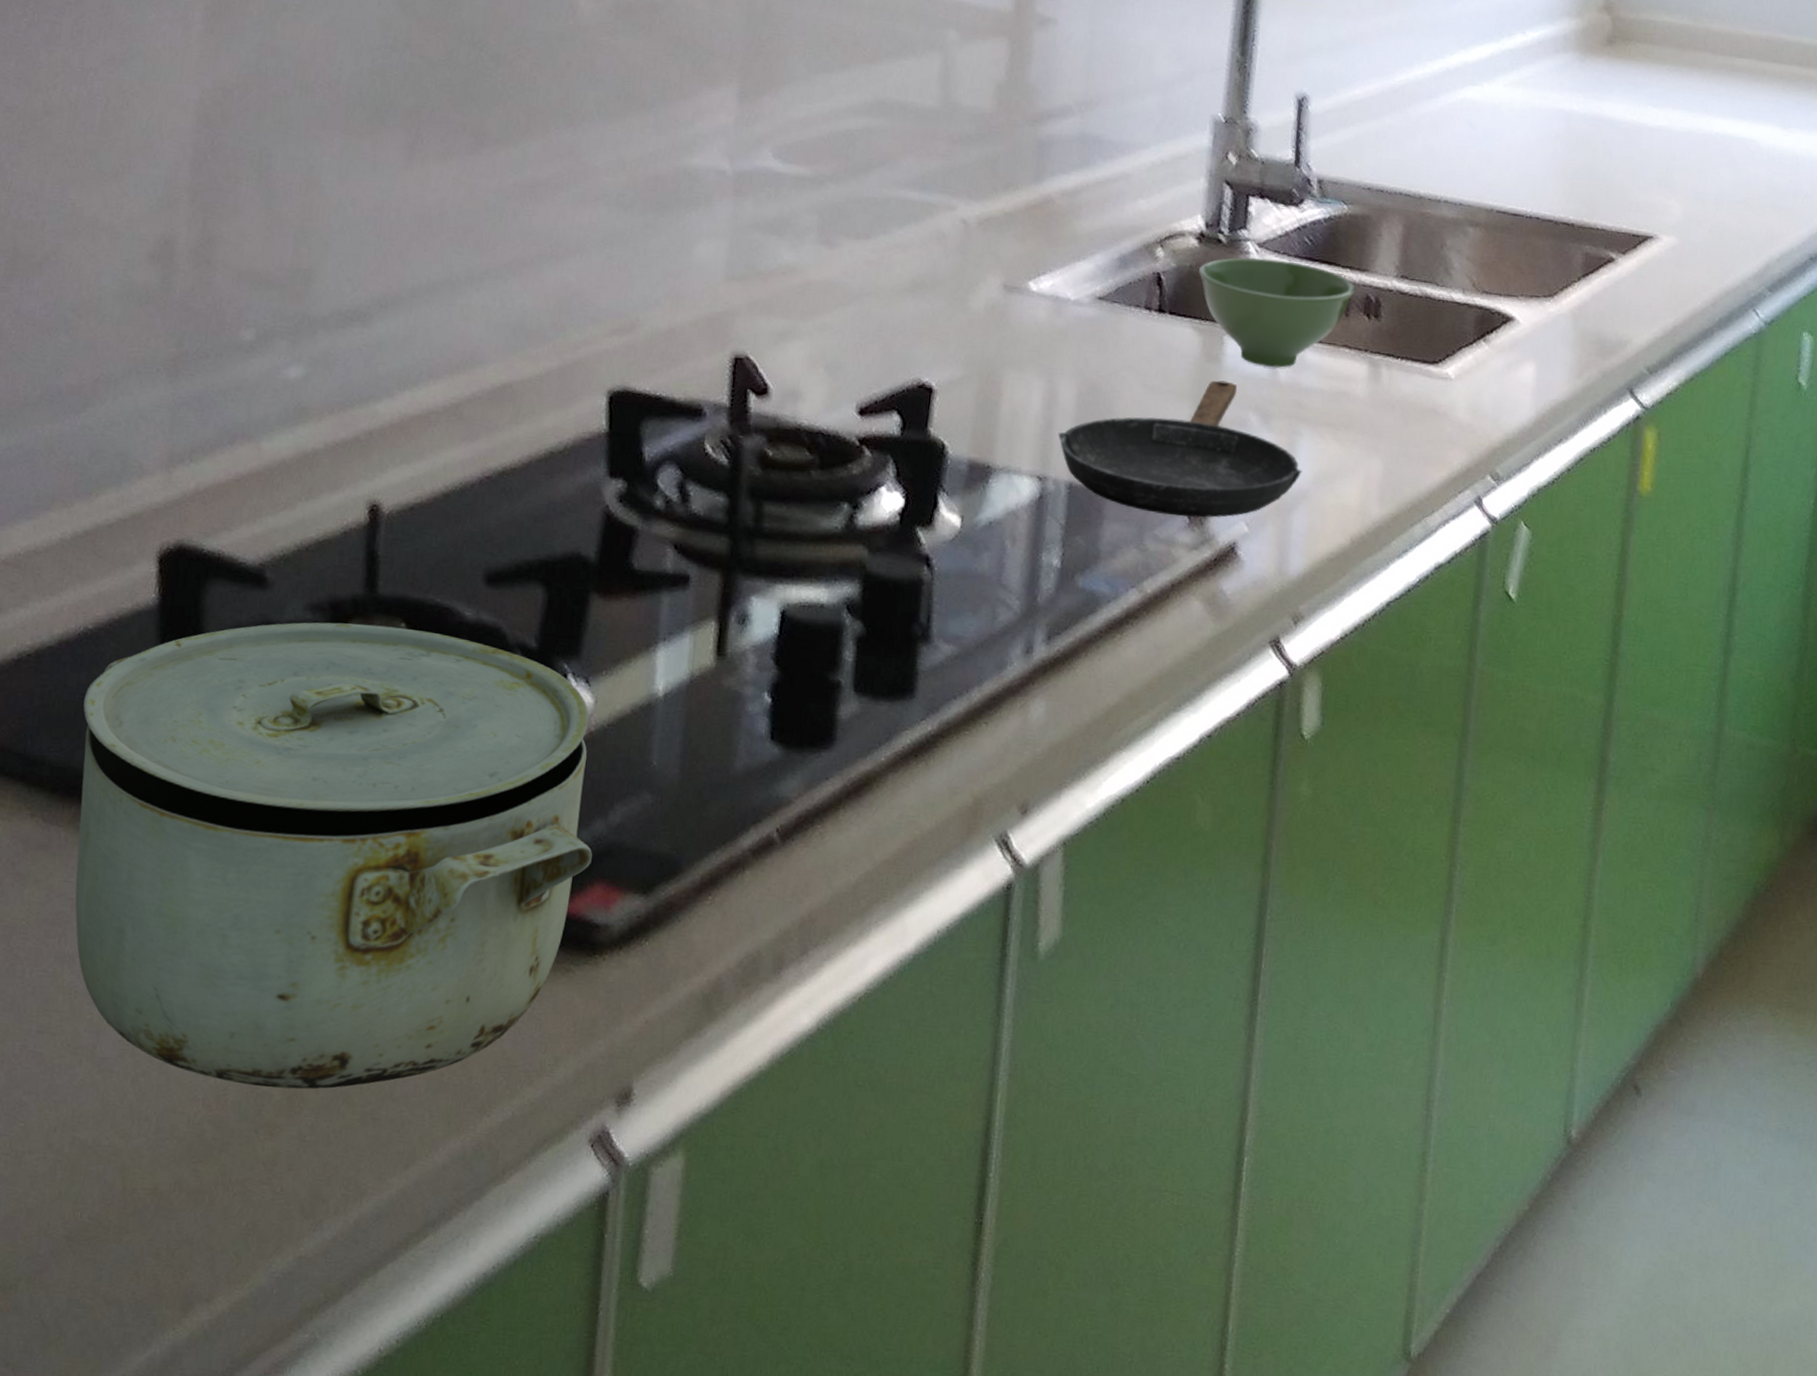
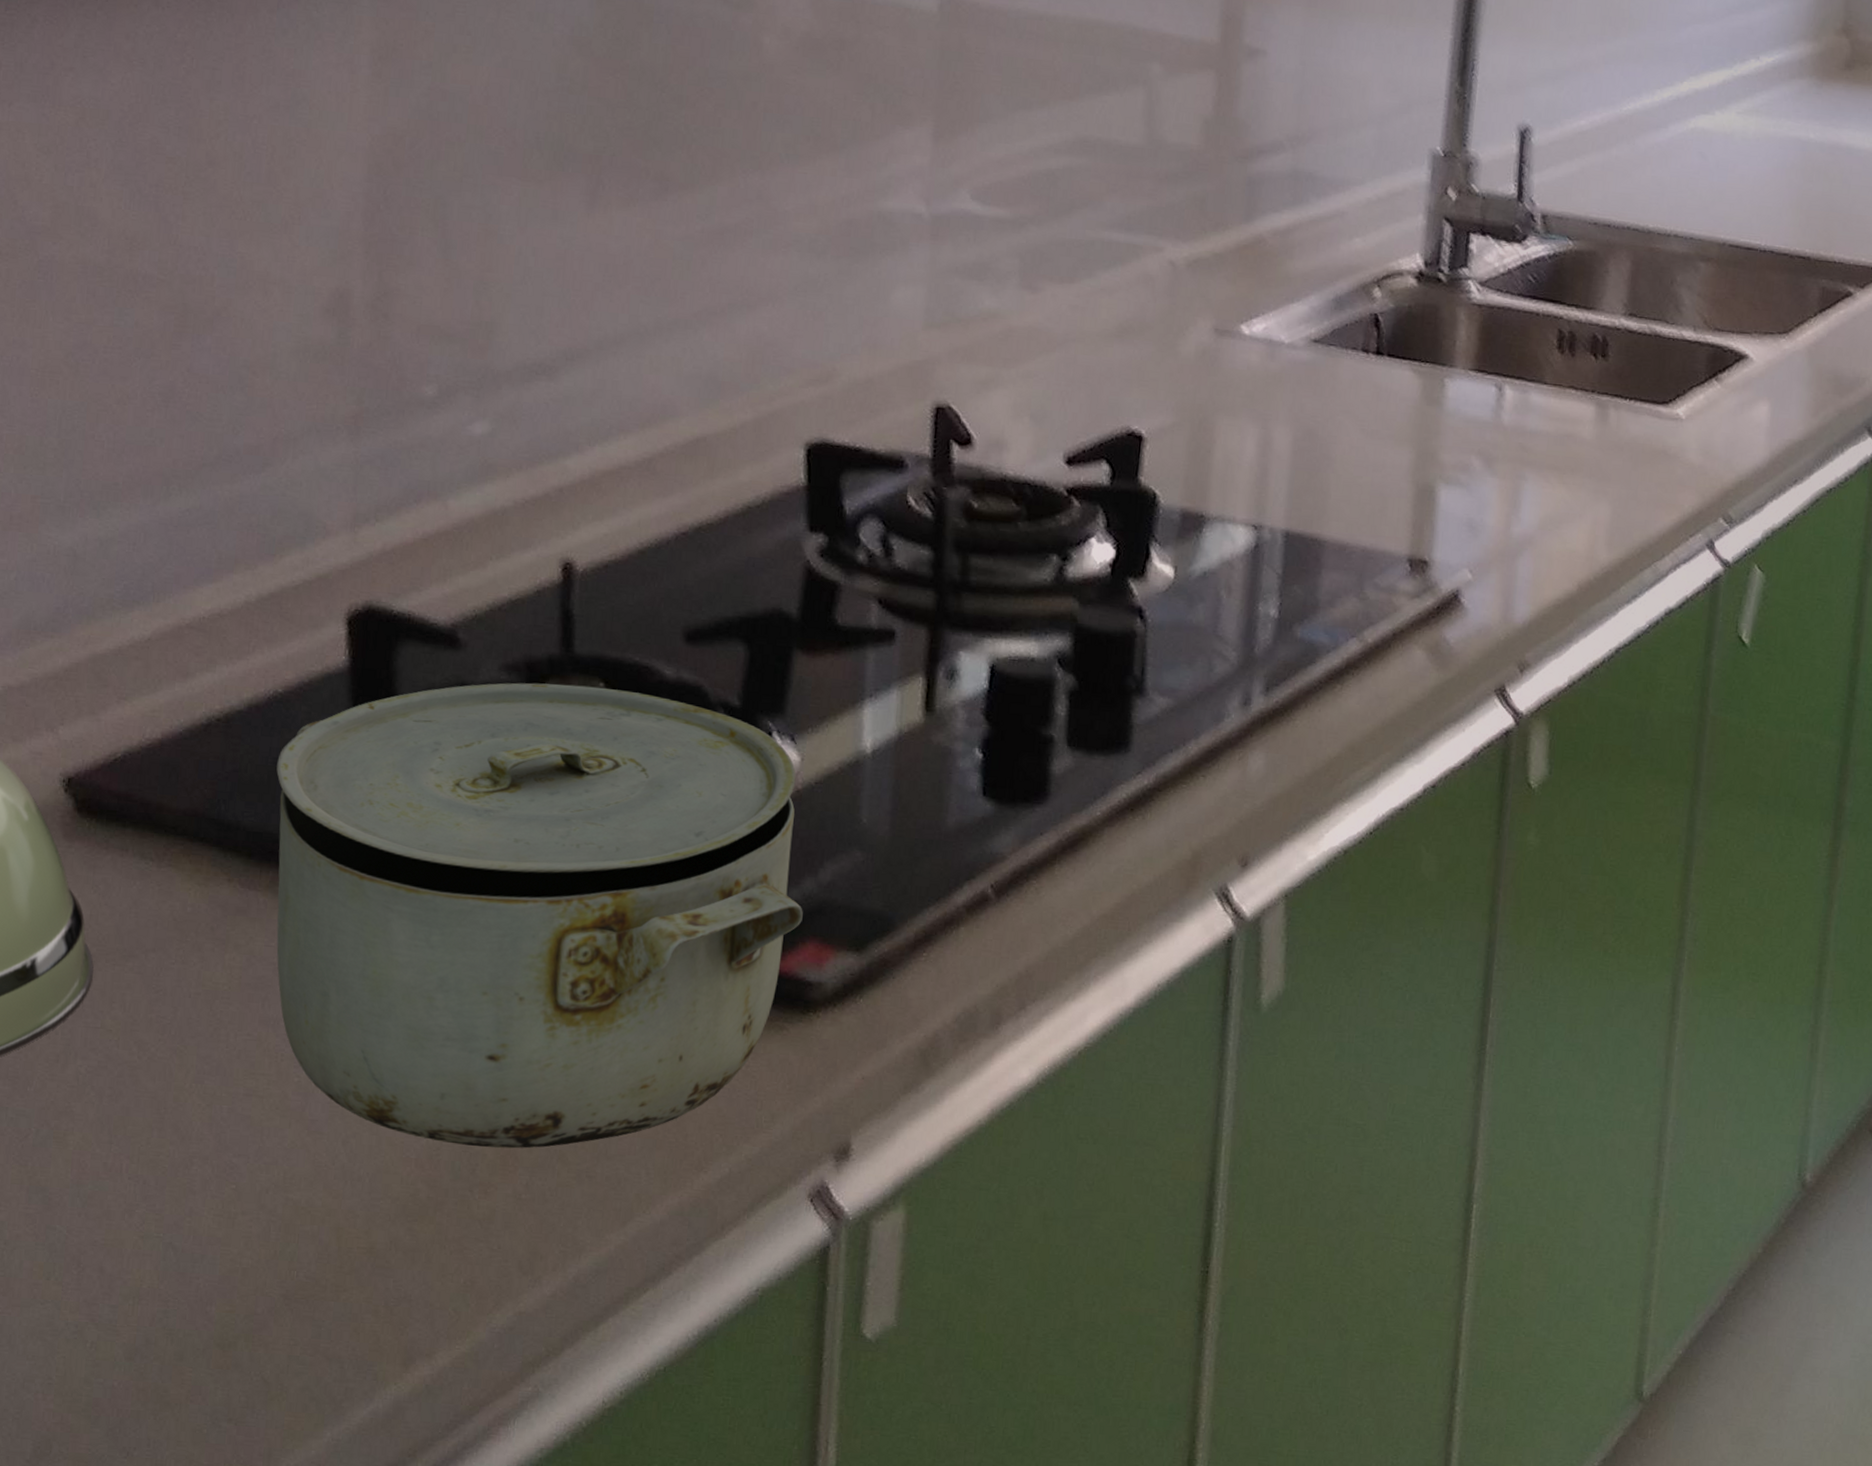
frying pan: present [1058,380,1302,518] -> none [1273,424,1528,565]
bowl: present [1199,257,1356,368] -> none [1418,296,1582,410]

